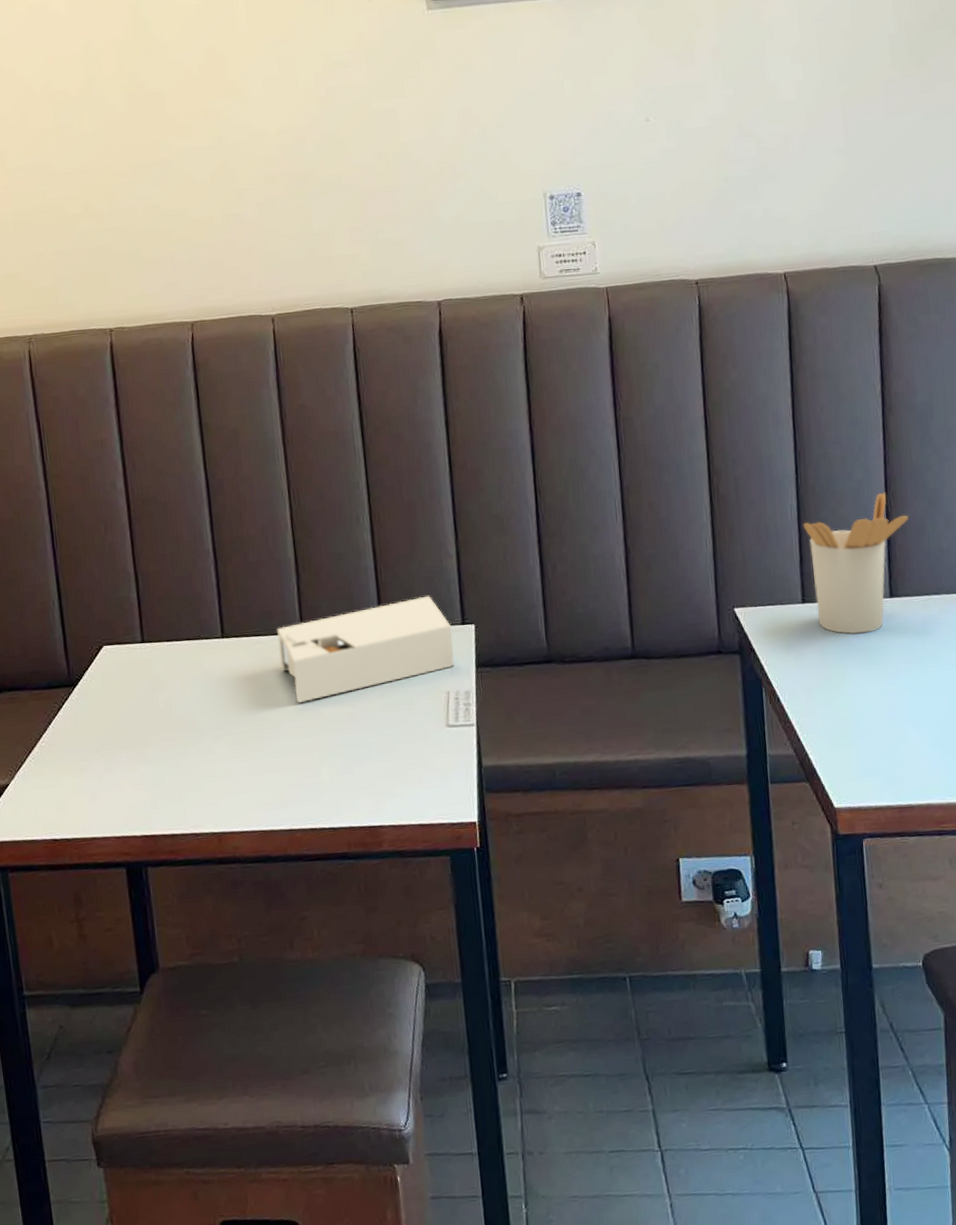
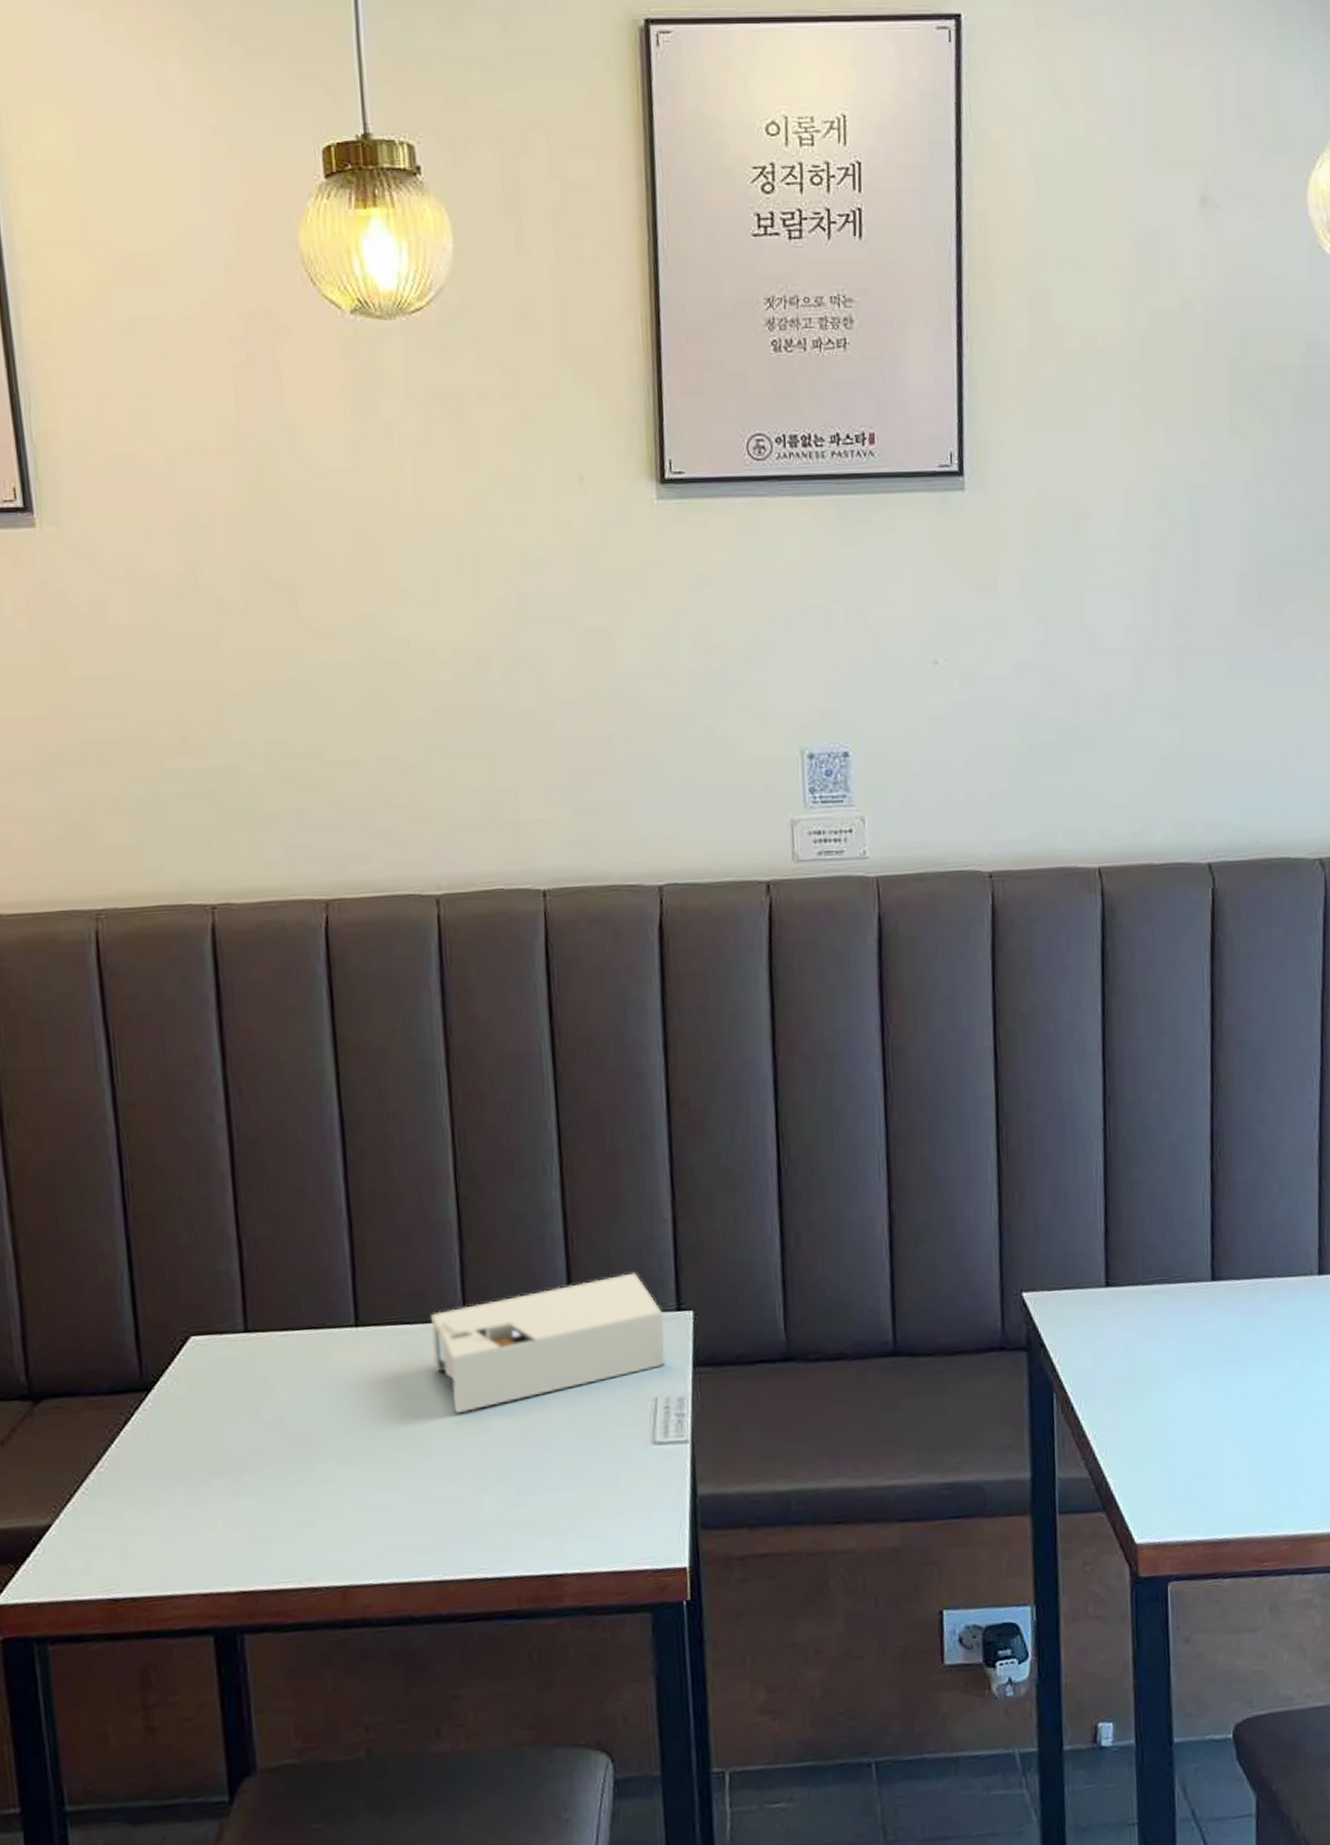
utensil holder: present [803,493,908,635] -> none [1110,1150,1237,1327]

